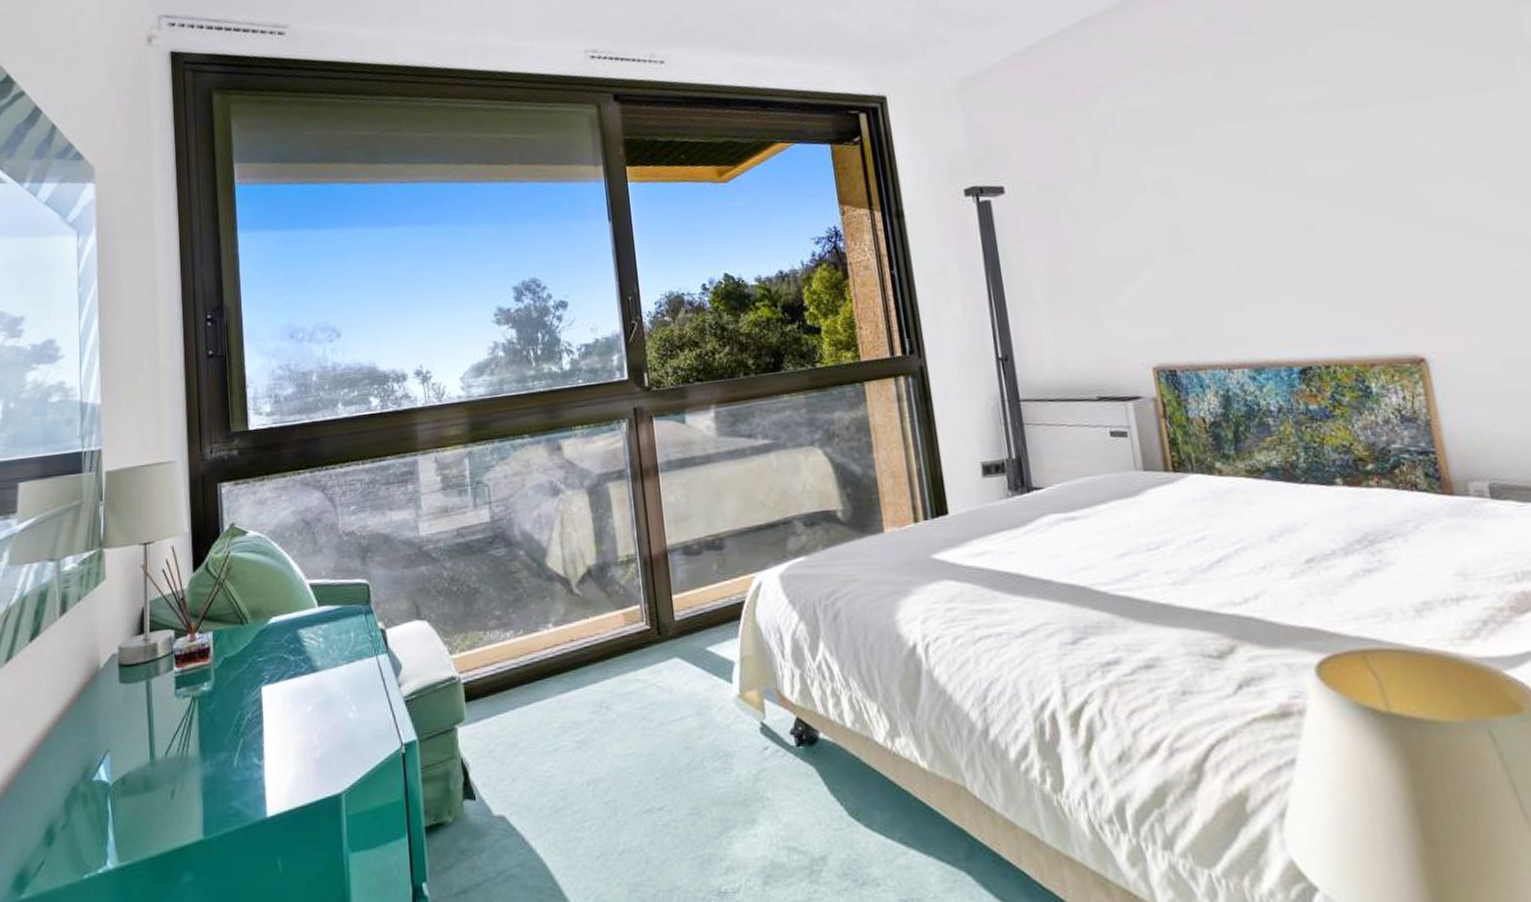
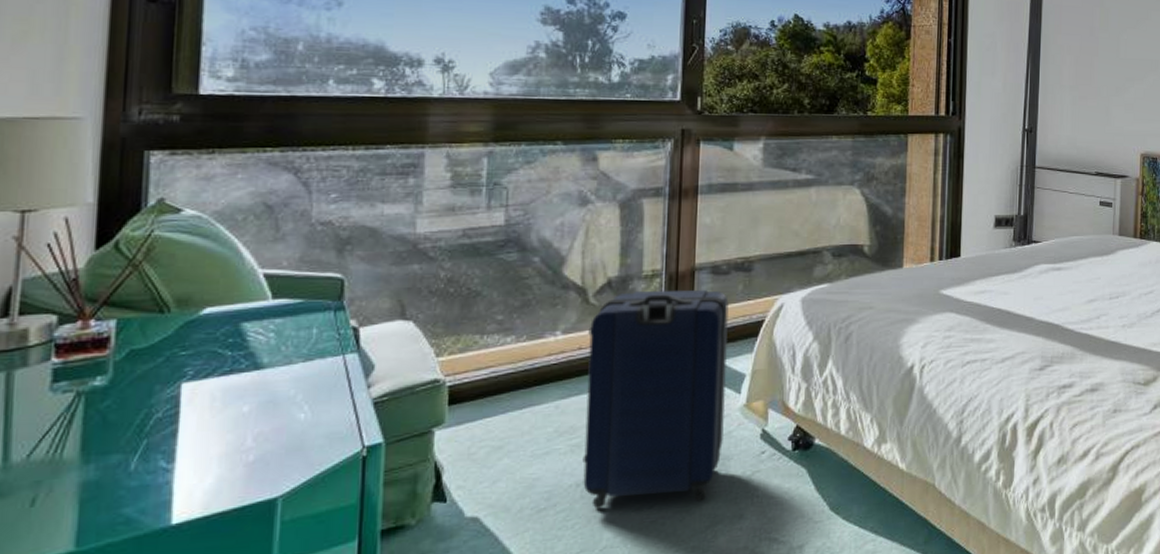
suitcase: none [577,571,723,810] -> present [582,289,729,509]

